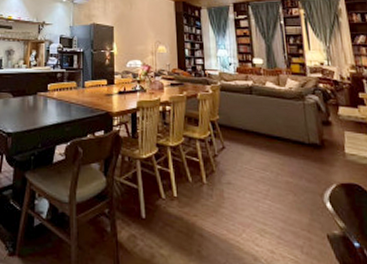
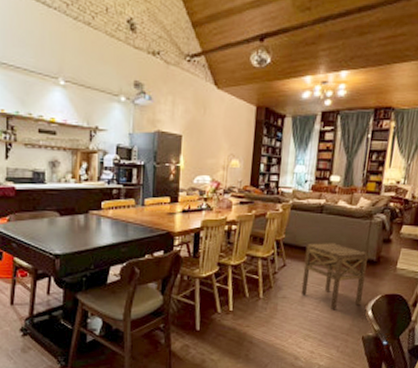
side table: none [242,124,317,201] -> present [301,243,368,310]

